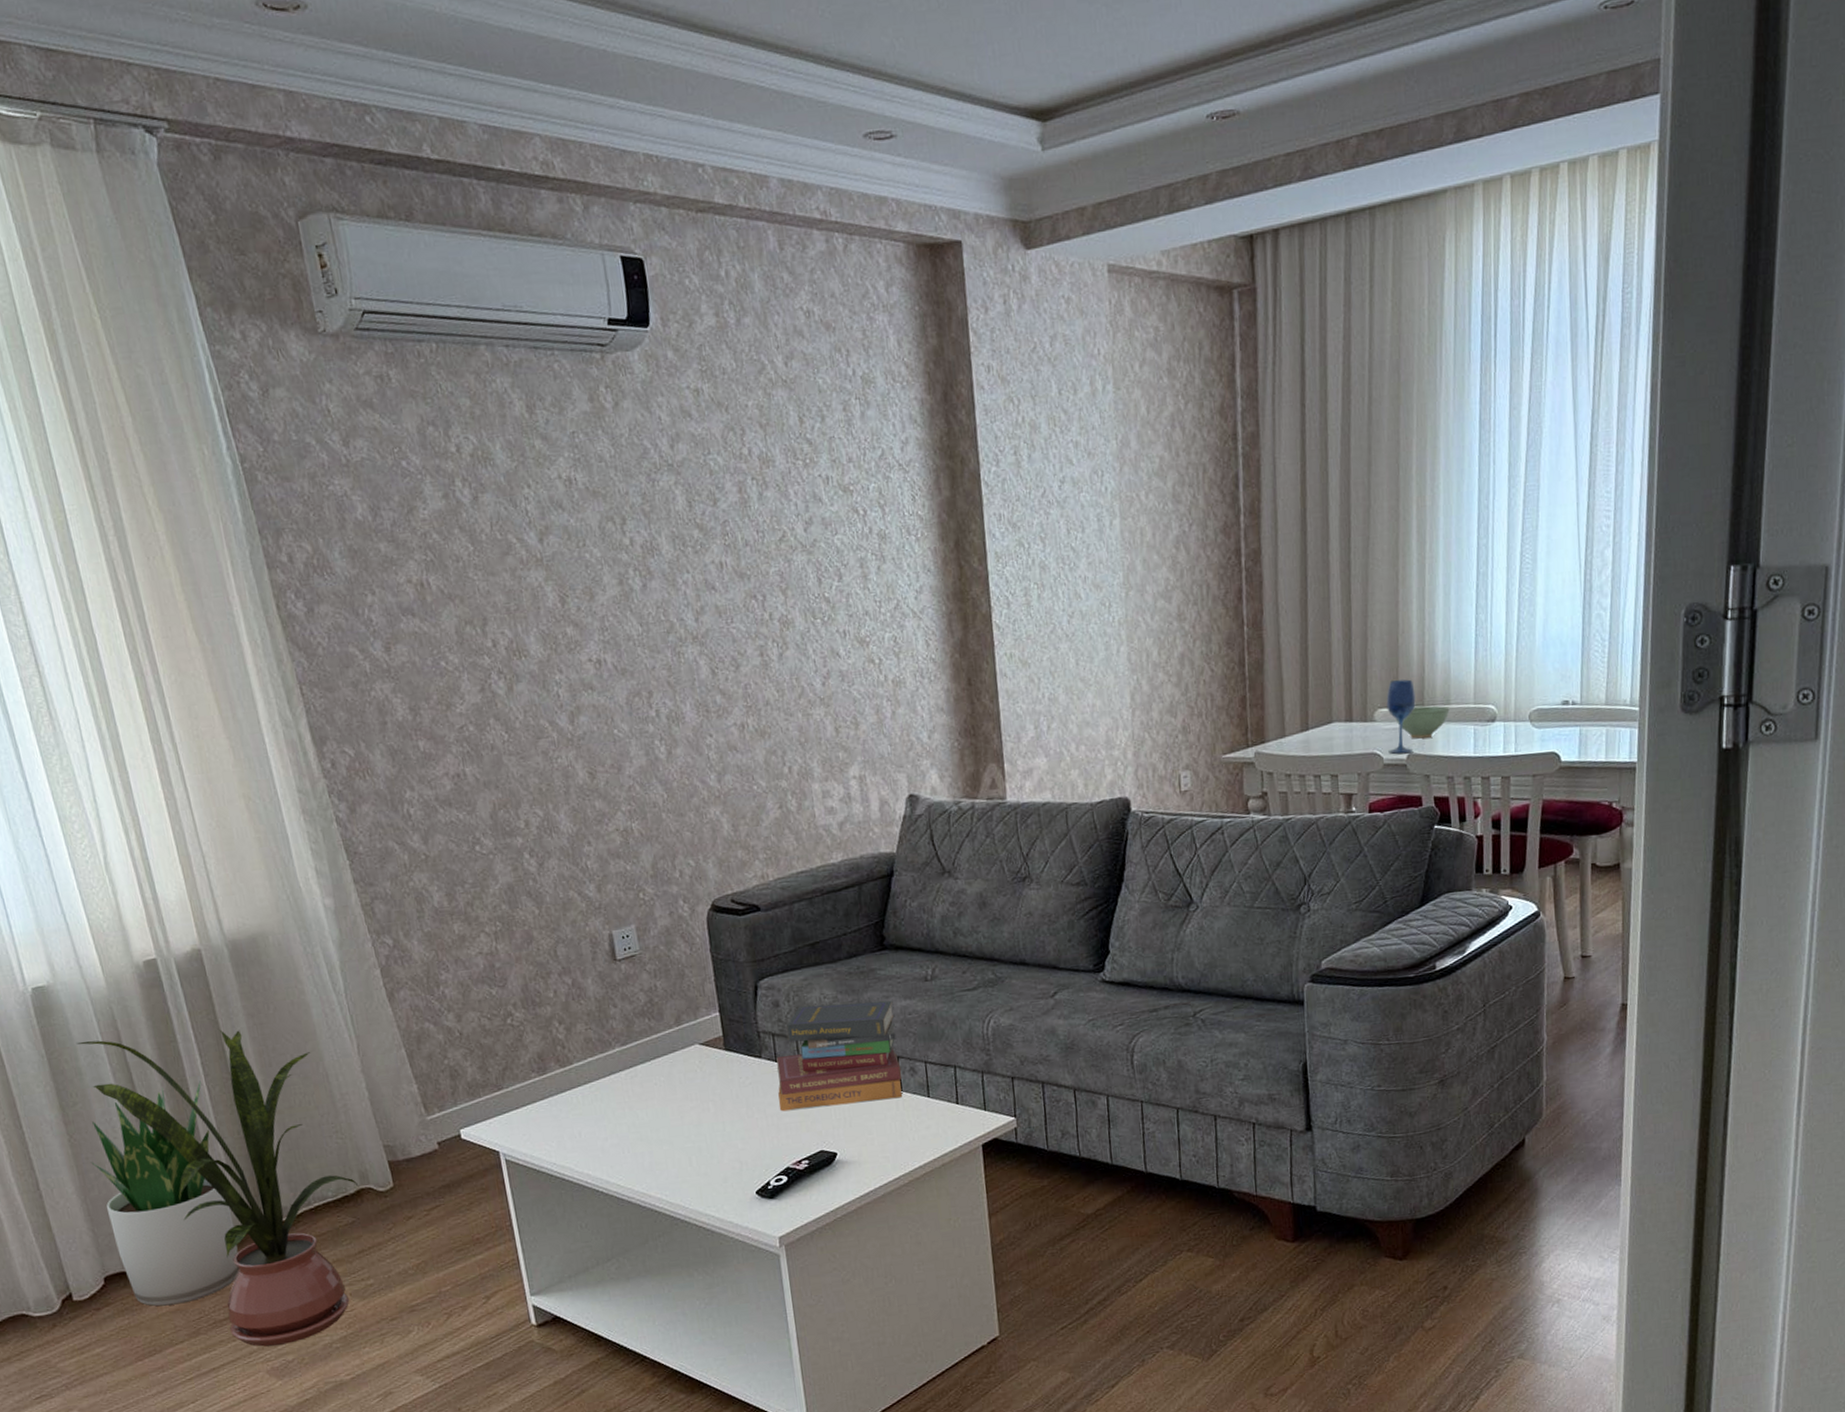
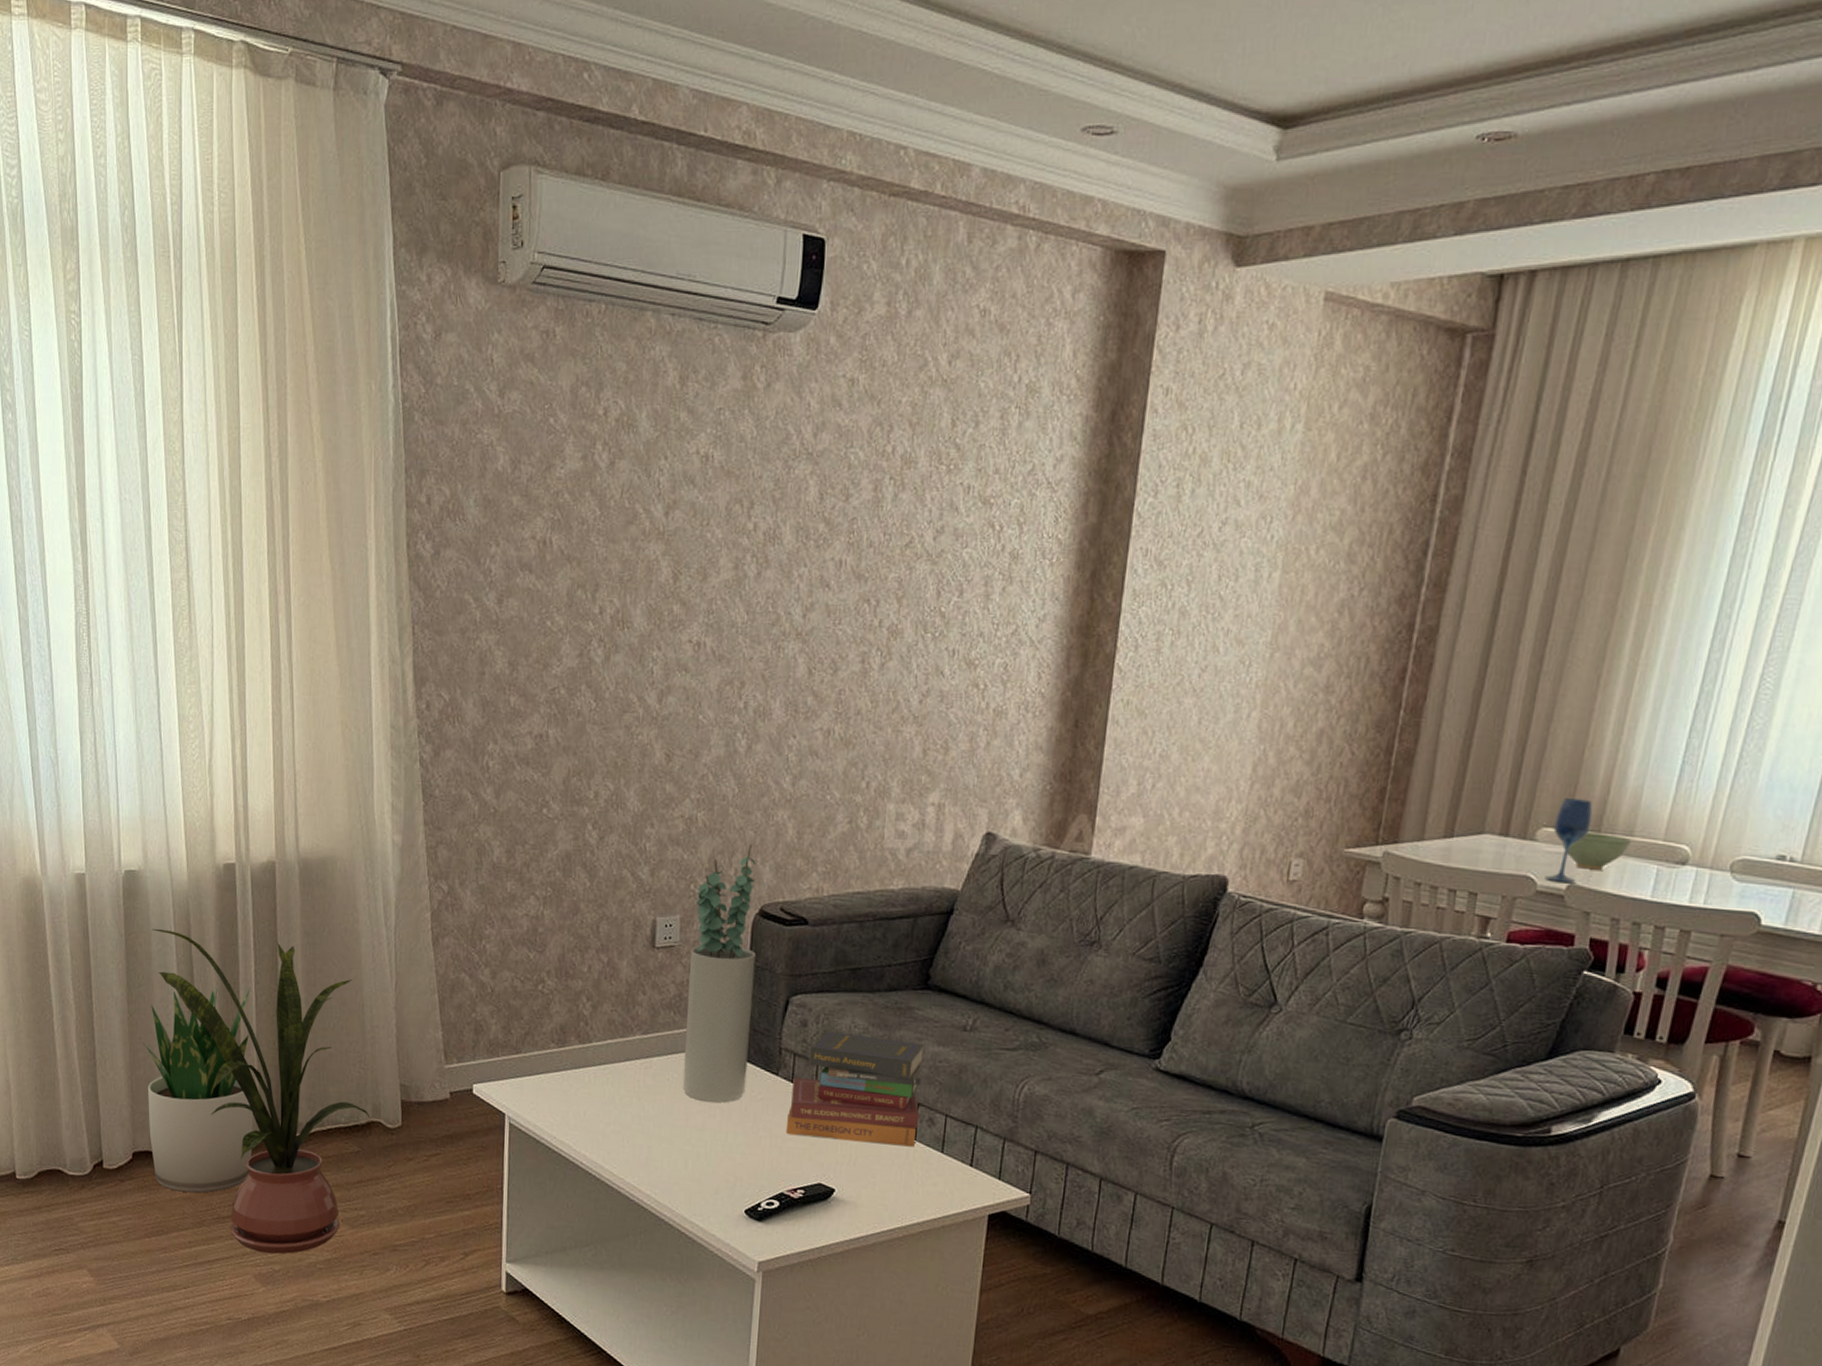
vase: none [647,845,733,1098] -> present [682,845,756,1103]

